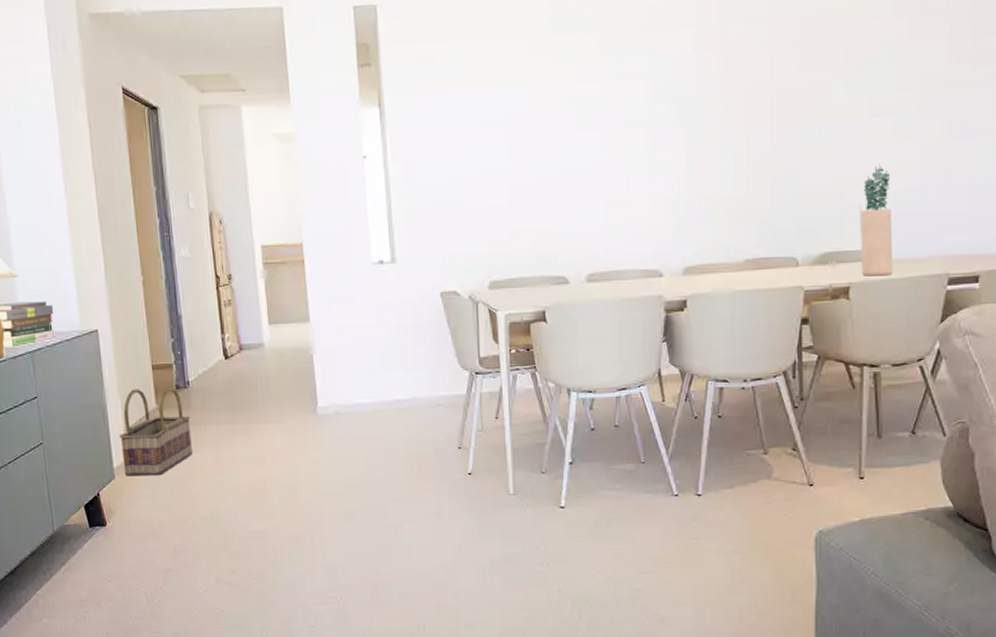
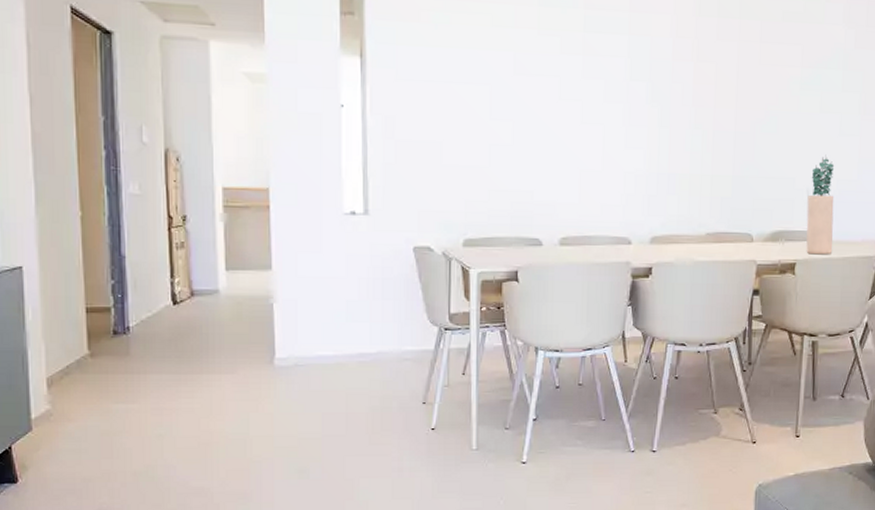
basket: present [119,387,193,476] -> none [41,332,128,428]

